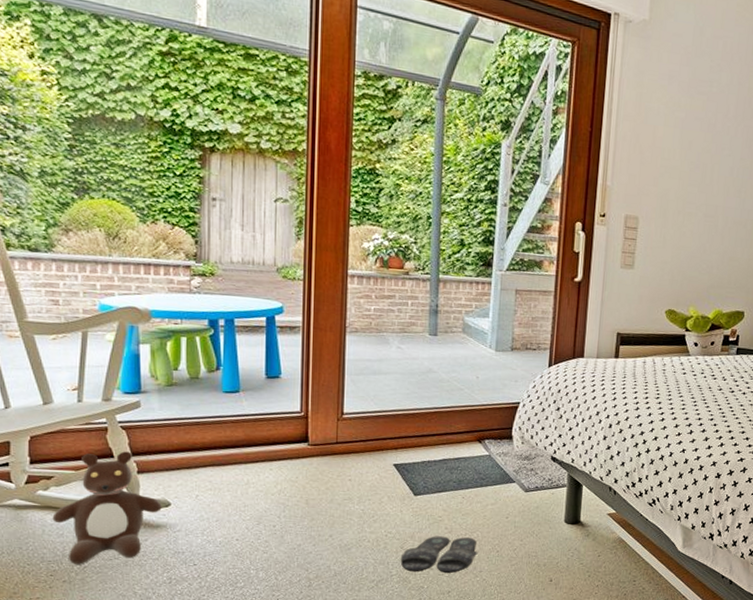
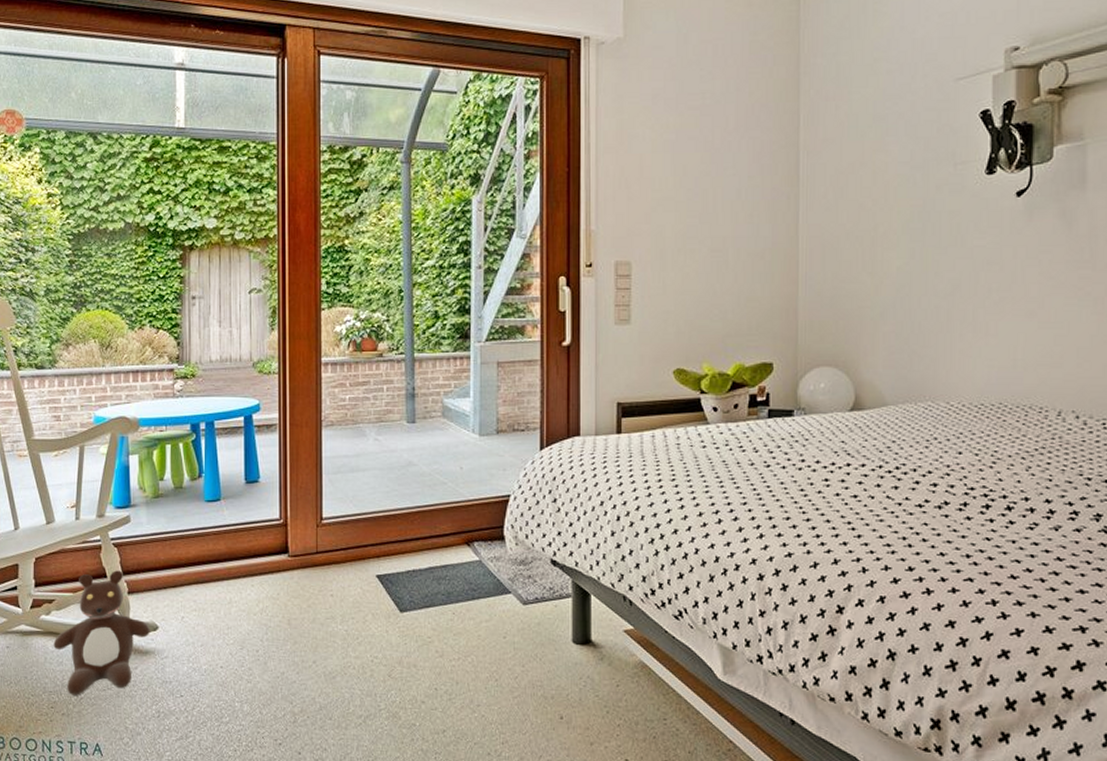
slippers: present [400,536,478,573] -> none [388,661,474,707]

